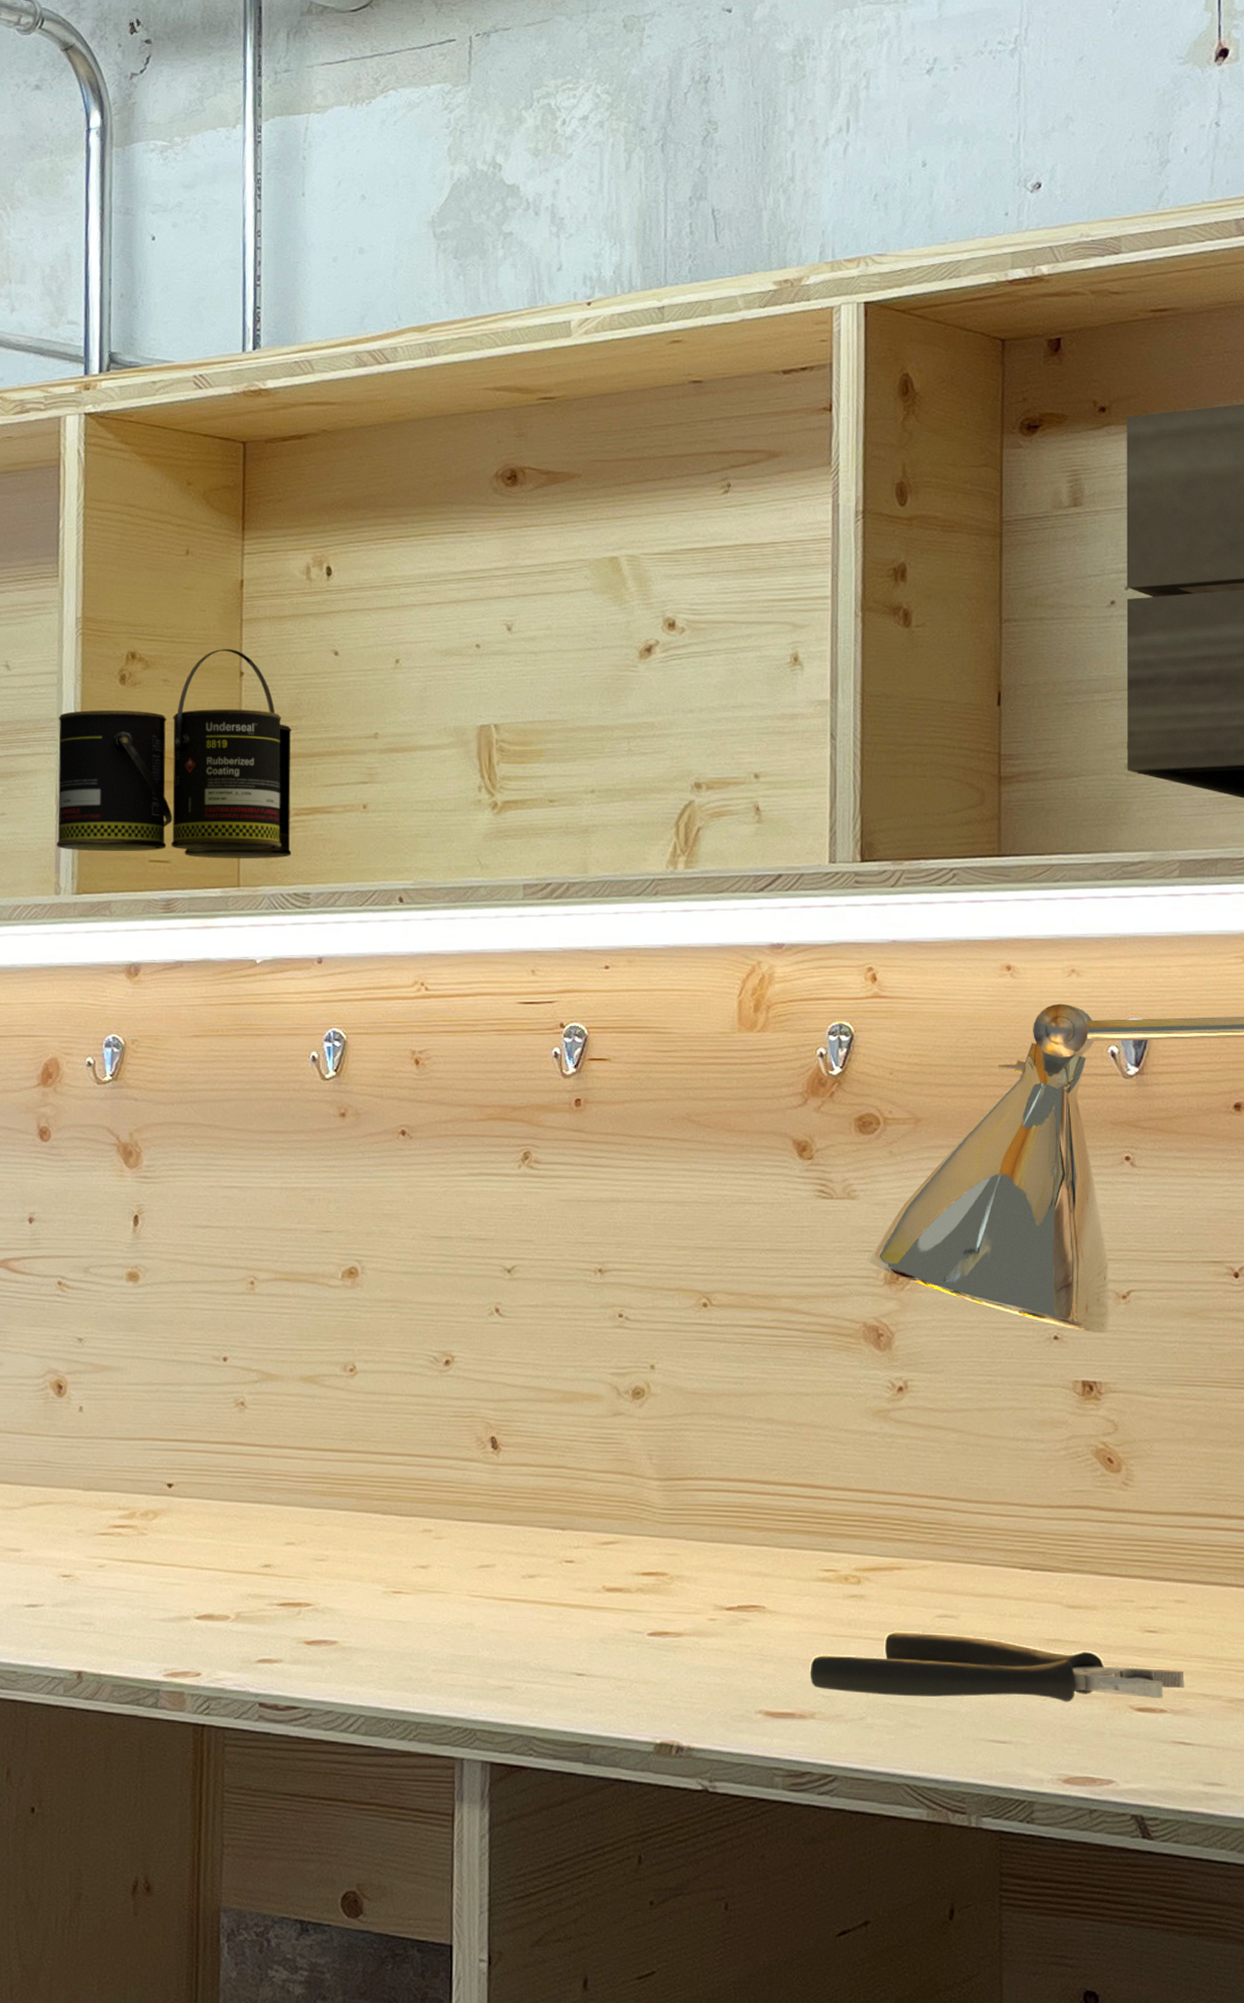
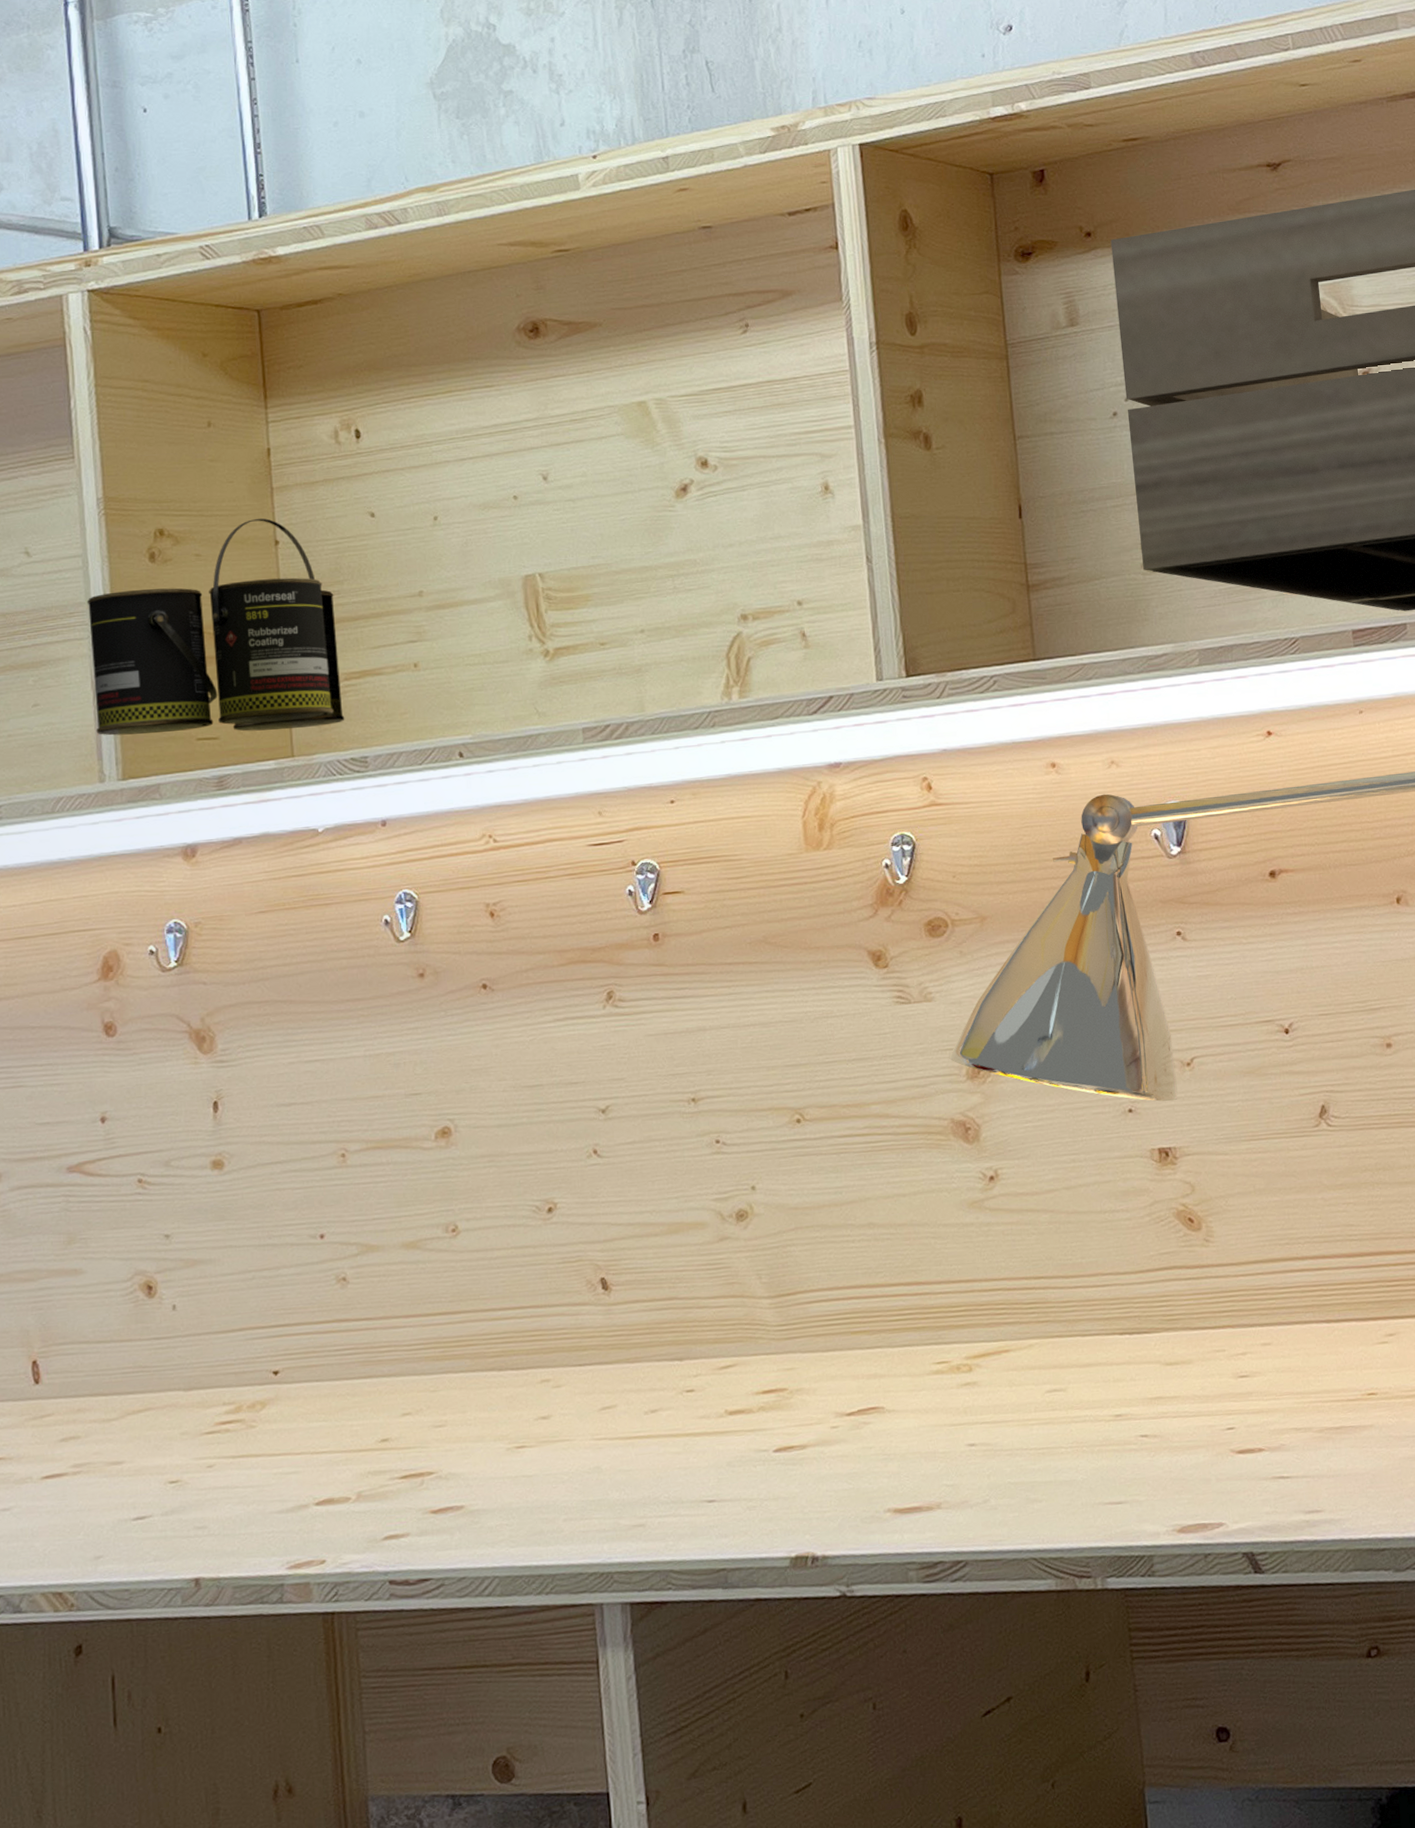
pliers: present [810,1632,1185,1702] -> none [932,1404,1279,1479]

